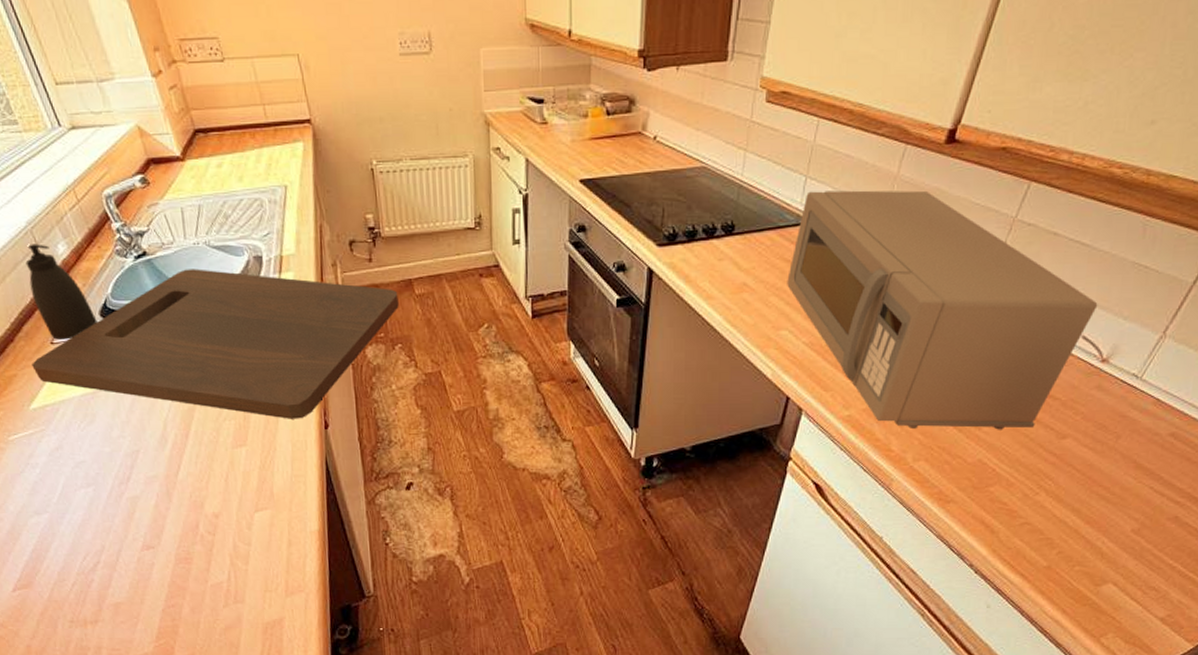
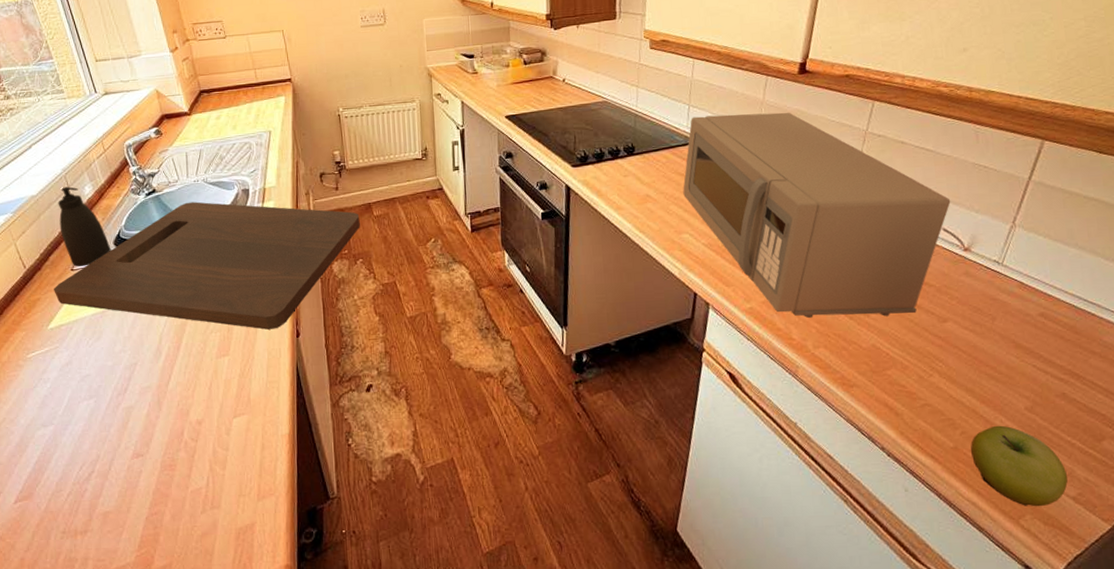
fruit: none [1063,546,1161,626] -> present [970,425,1068,507]

